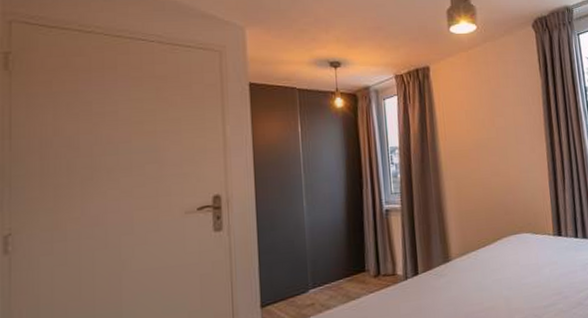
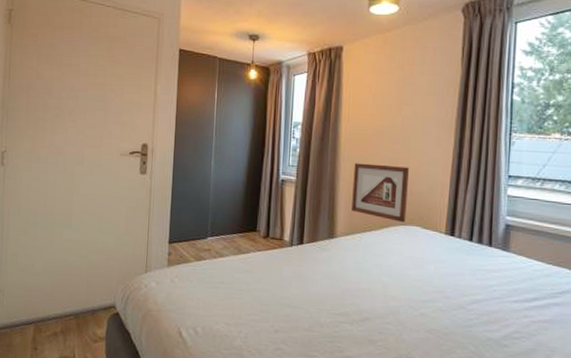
picture frame: none [458,176,516,233] -> present [351,163,409,223]

